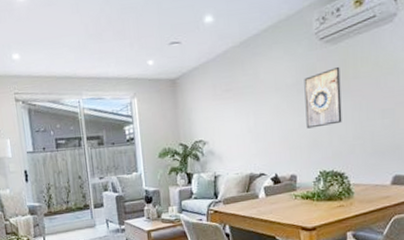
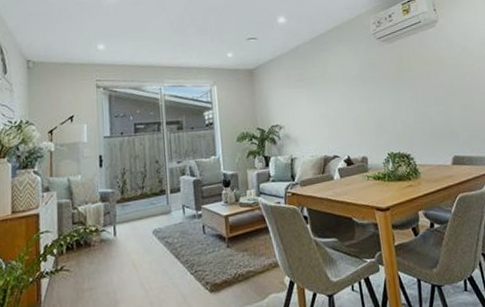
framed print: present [304,66,342,129] -> none [367,61,403,114]

